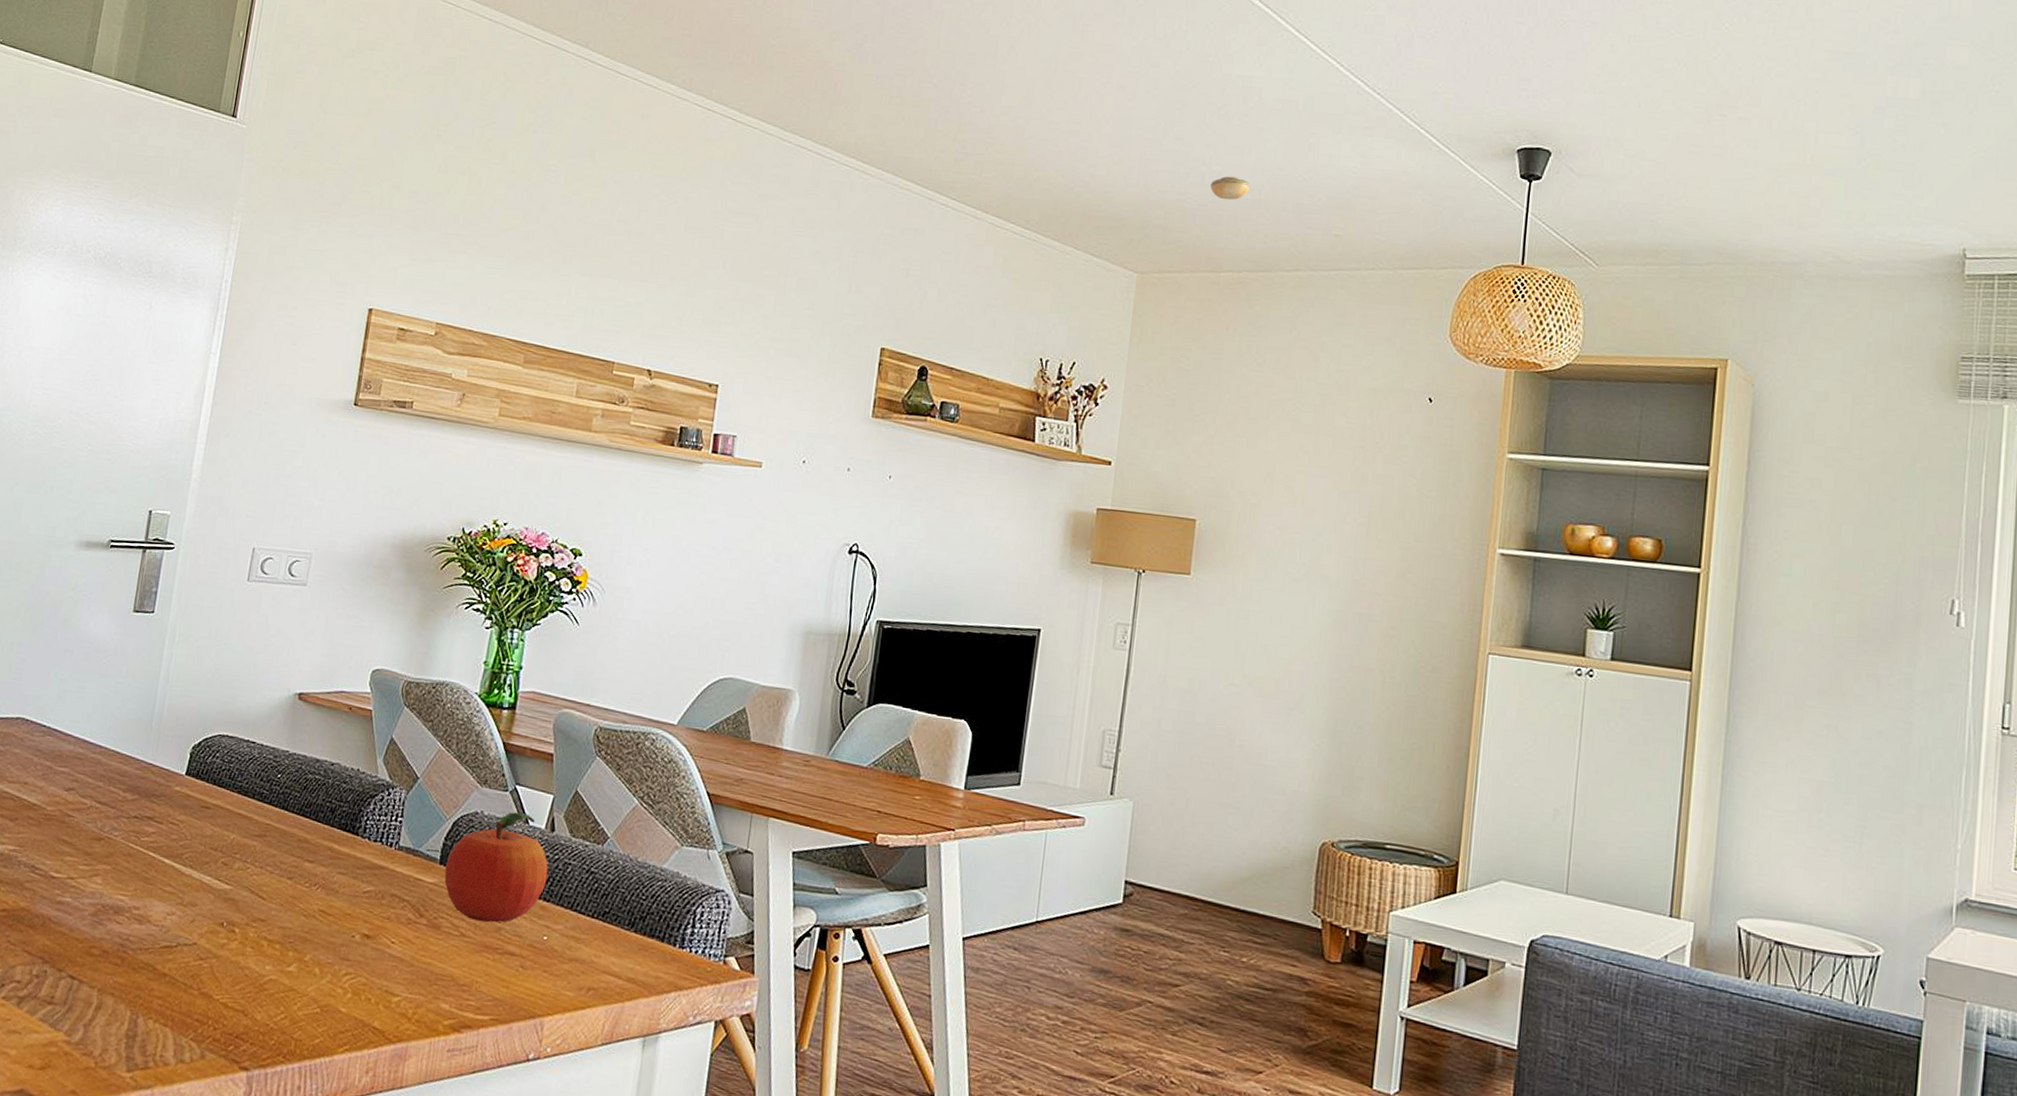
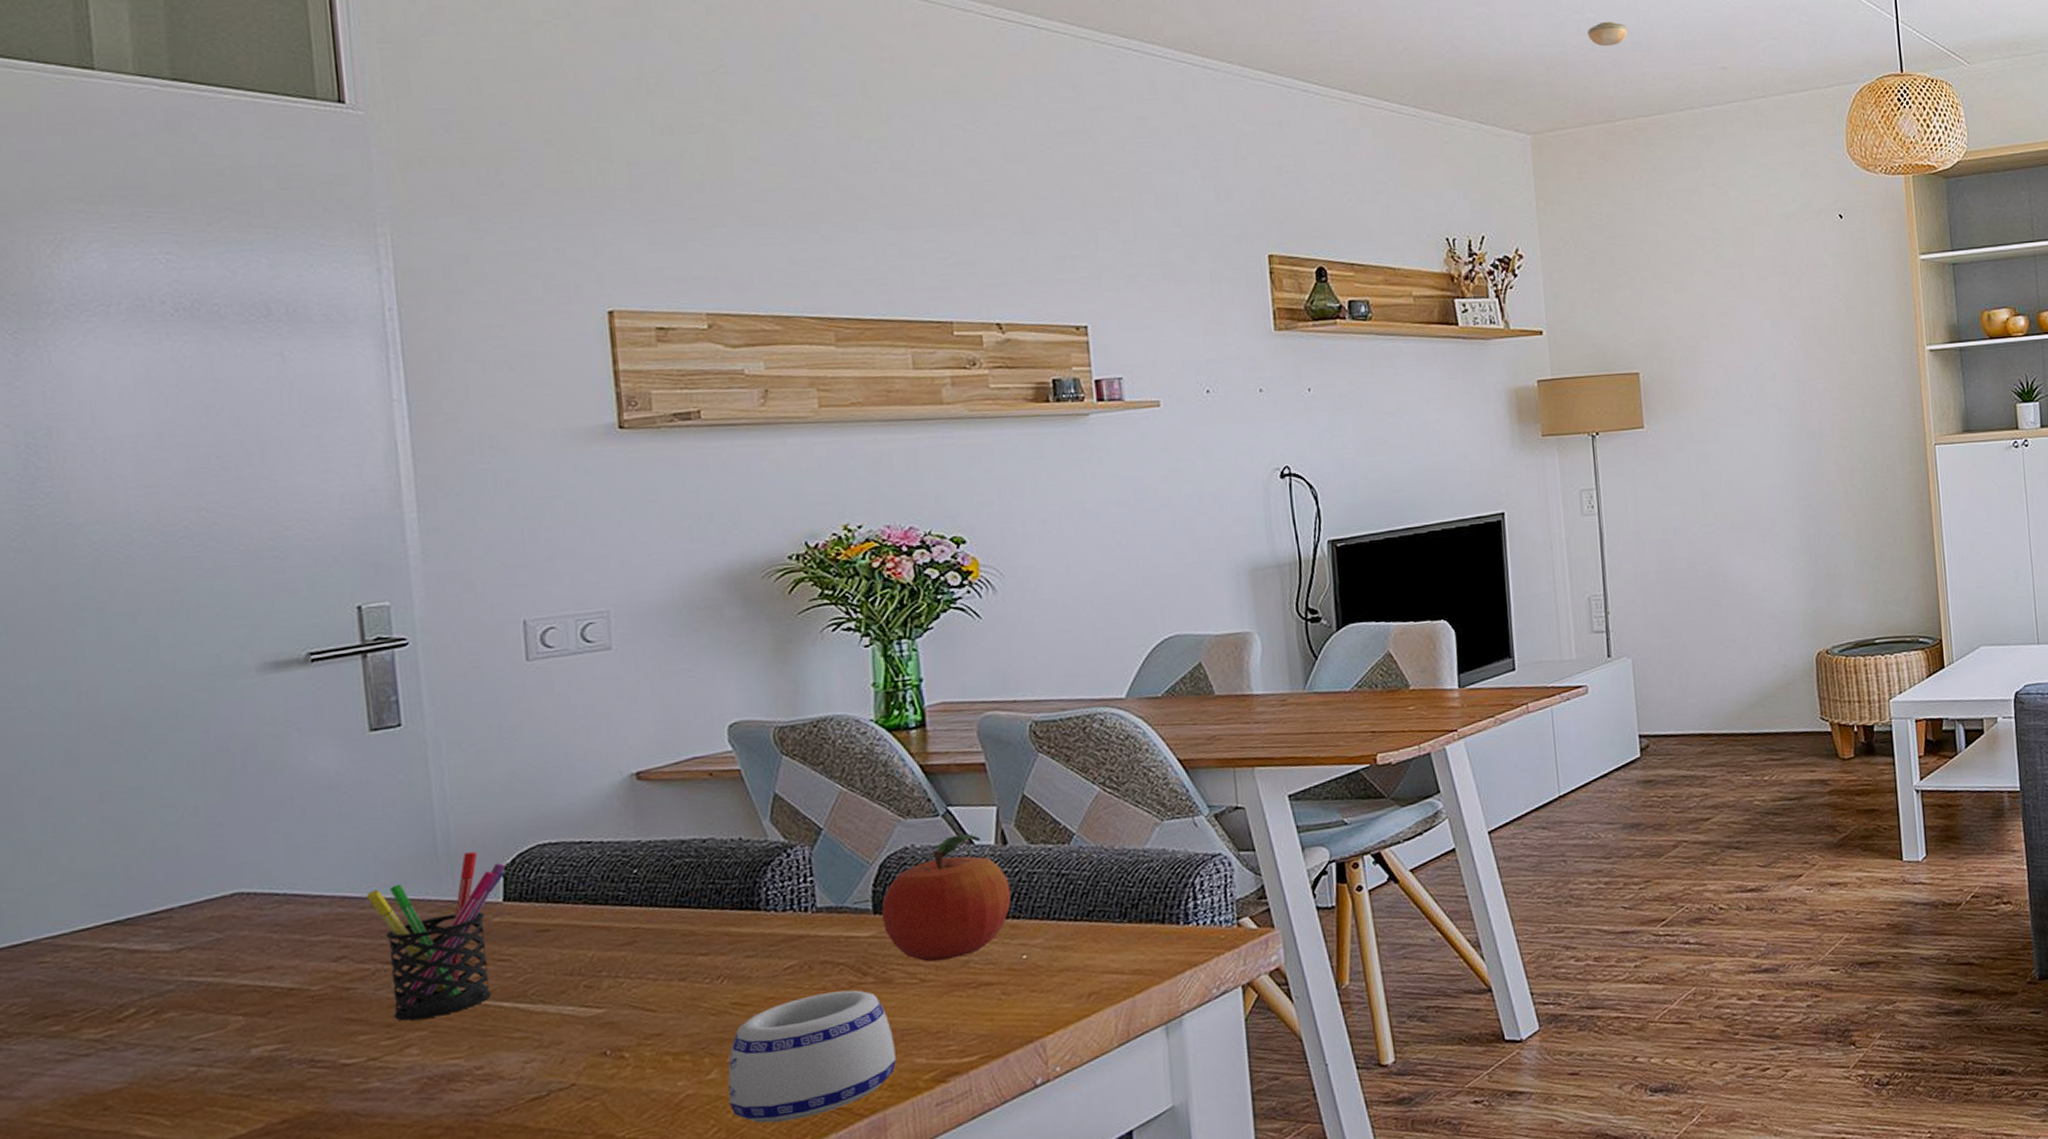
pen holder: none [92,727,194,857] -> present [365,851,505,1021]
mug: none [297,921,430,1029] -> present [728,990,896,1123]

